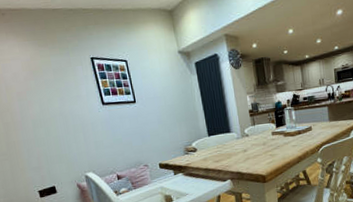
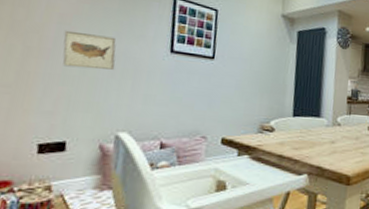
wall art: none [25,102,68,133] -> present [62,30,117,70]

